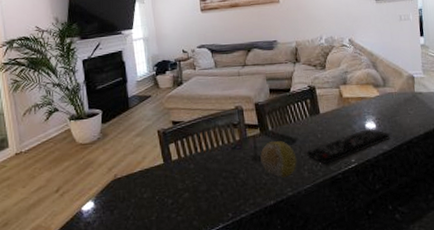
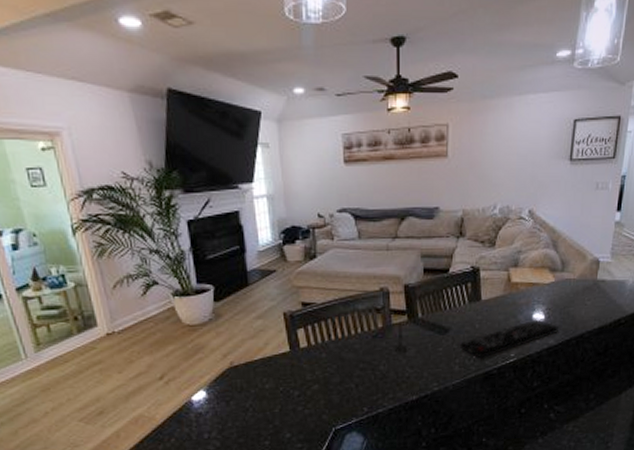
fruit: present [260,141,297,177] -> none [405,330,448,371]

